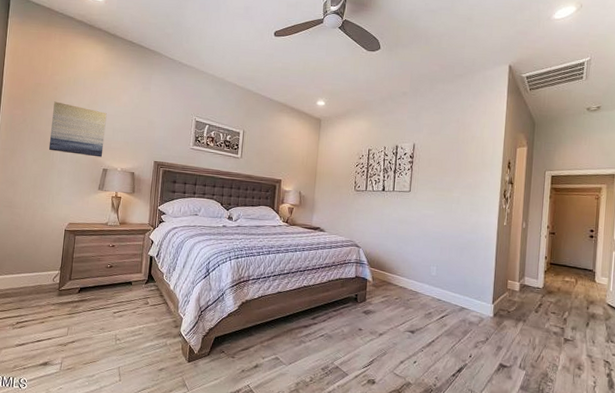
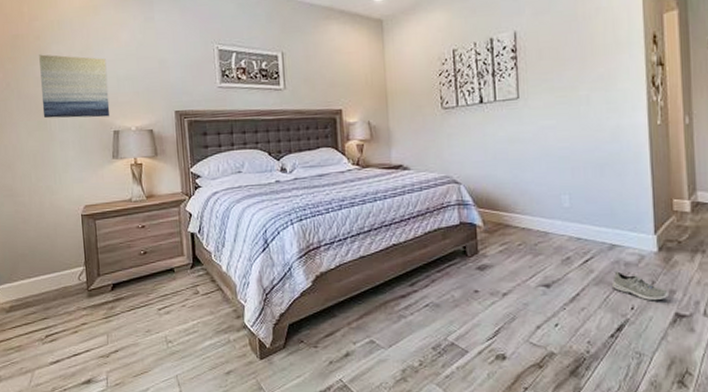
sneaker: none [459,327,497,353] -> present [612,271,669,301]

